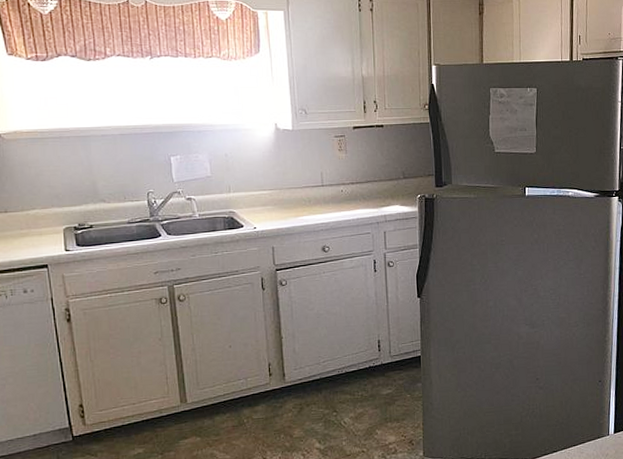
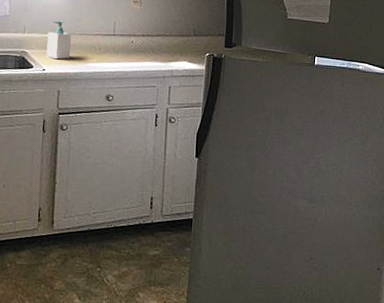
soap bottle: none [254,176,281,216] -> present [46,20,72,60]

